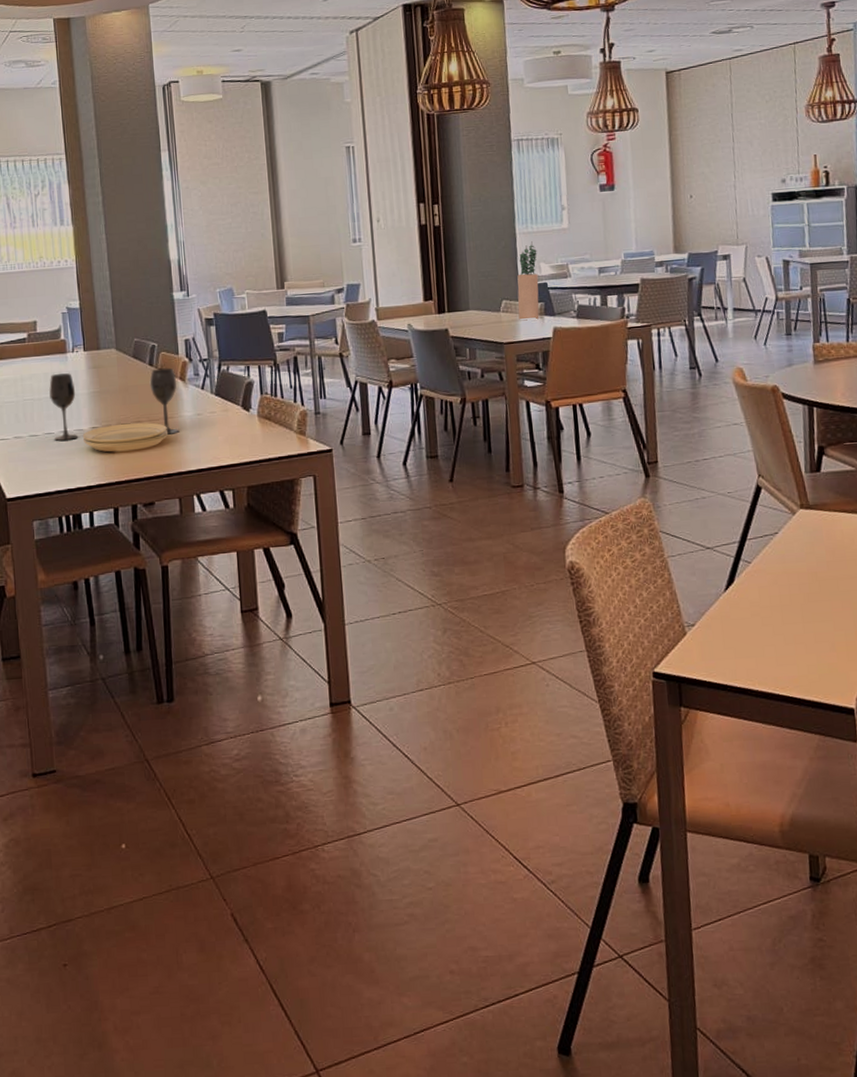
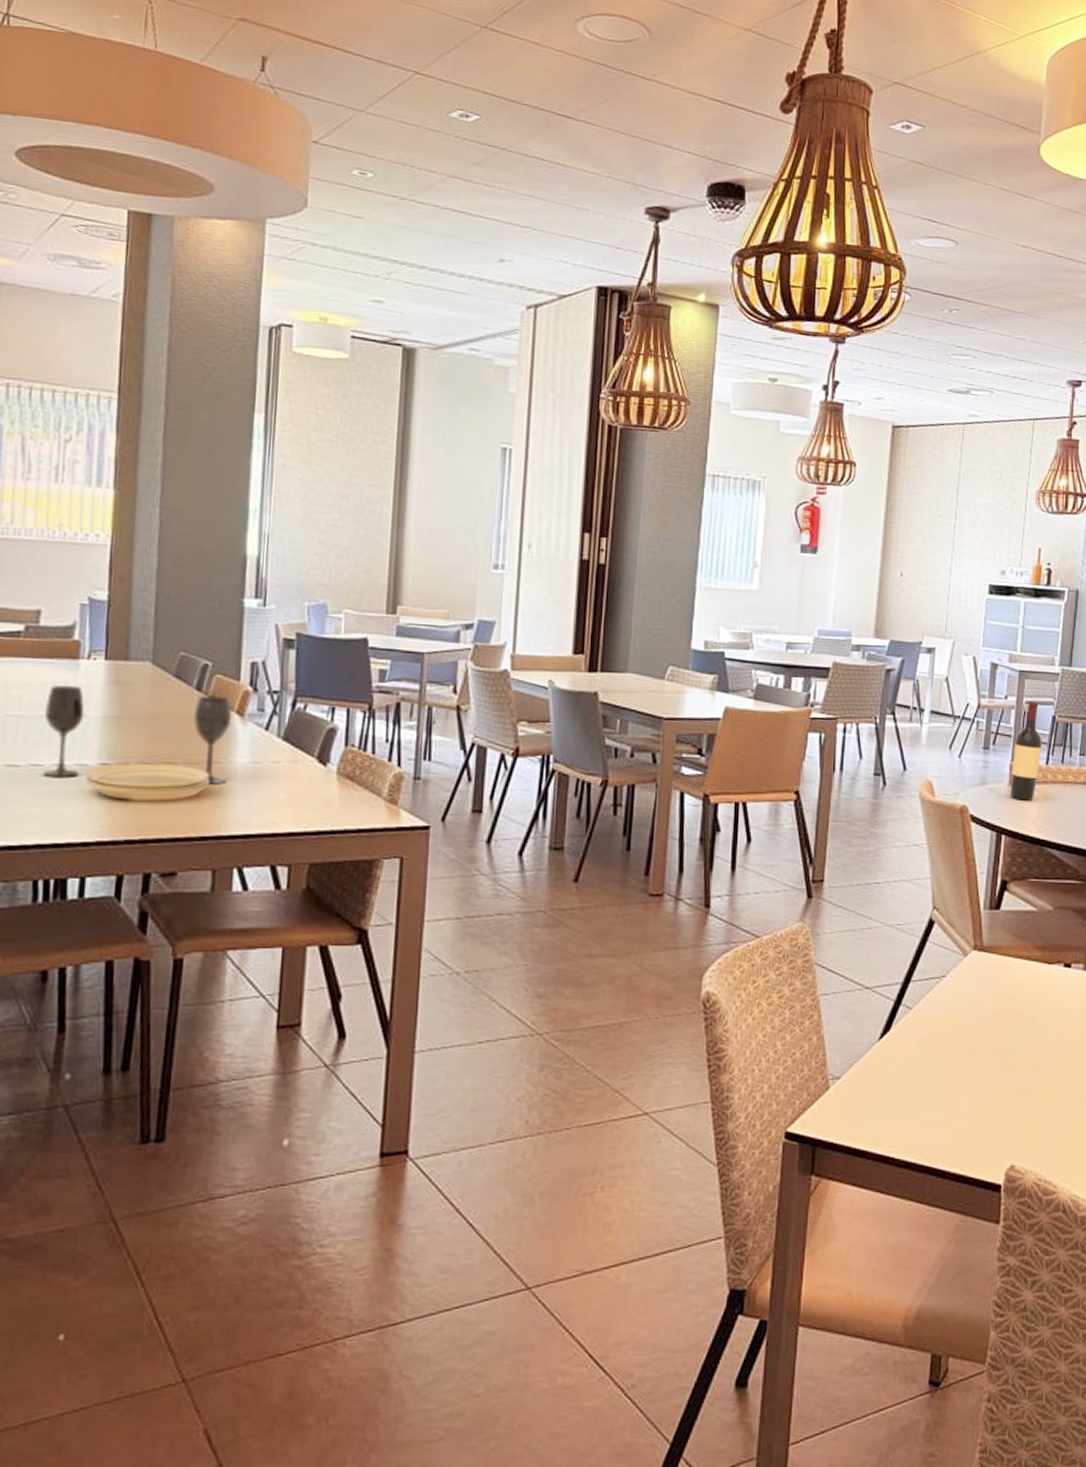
vase: present [517,241,540,321] -> none [685,599,718,695]
wine bottle: none [814,288,841,376] -> present [1010,700,1042,801]

